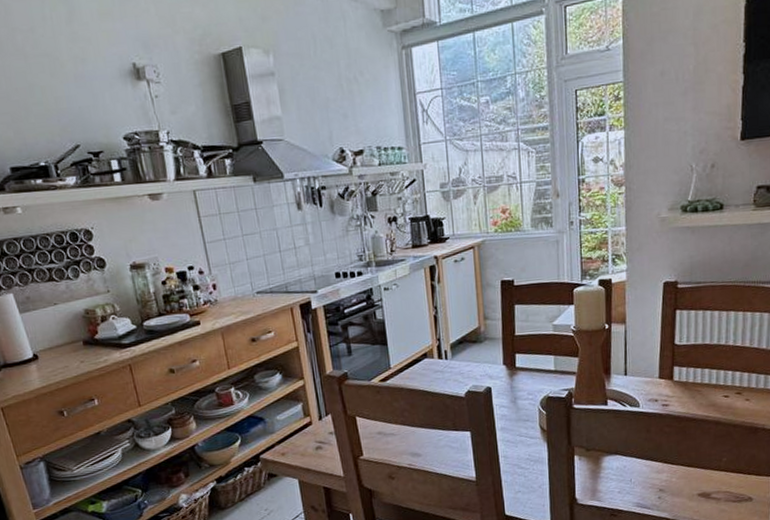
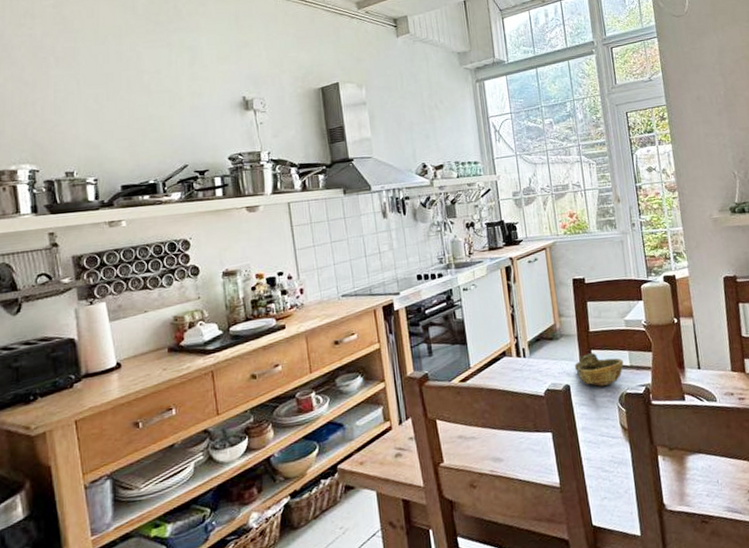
decorative bowl: none [497,357,548,390] -> present [574,353,624,387]

